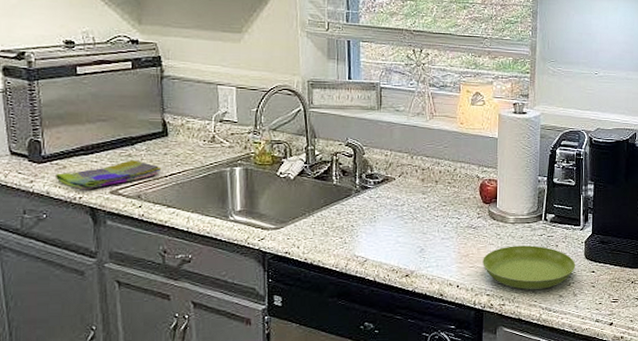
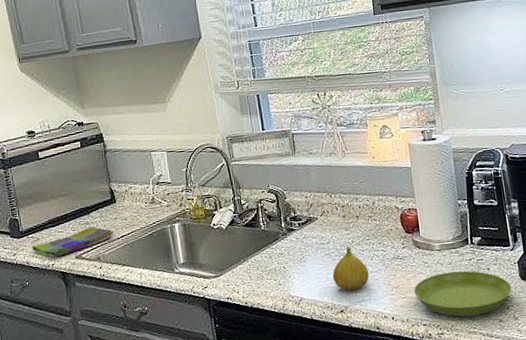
fruit: none [402,210,440,255] -> present [332,246,369,290]

